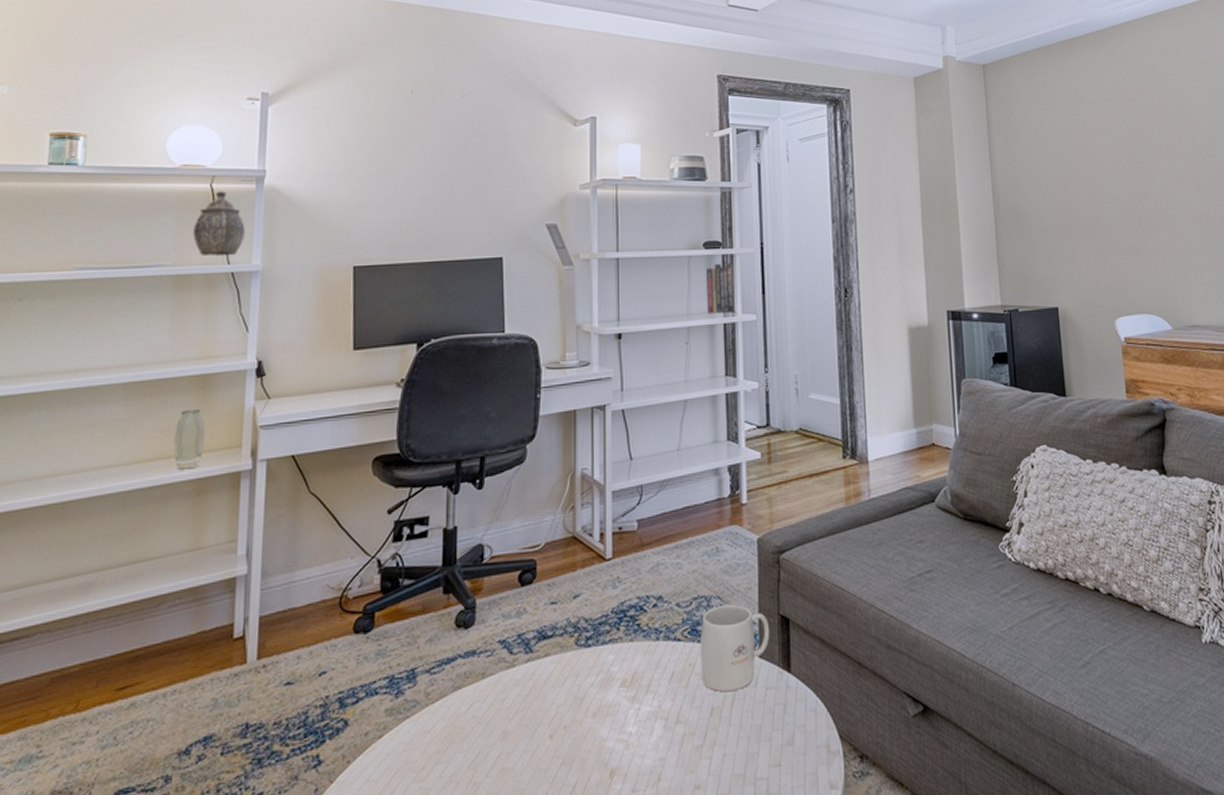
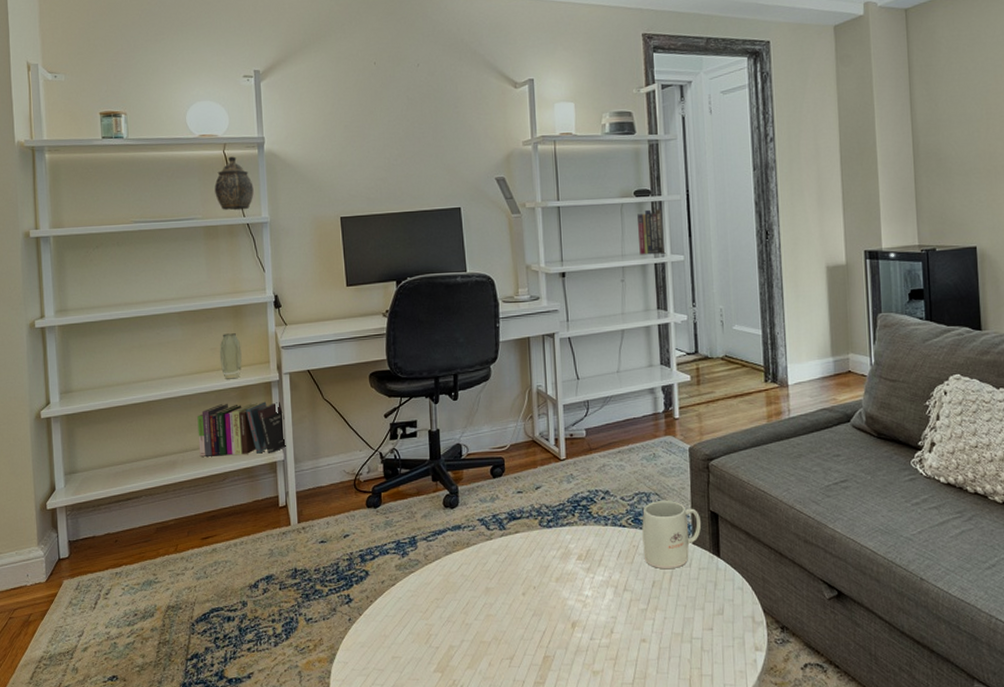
books: none [128,497,254,575] -> present [197,401,286,457]

